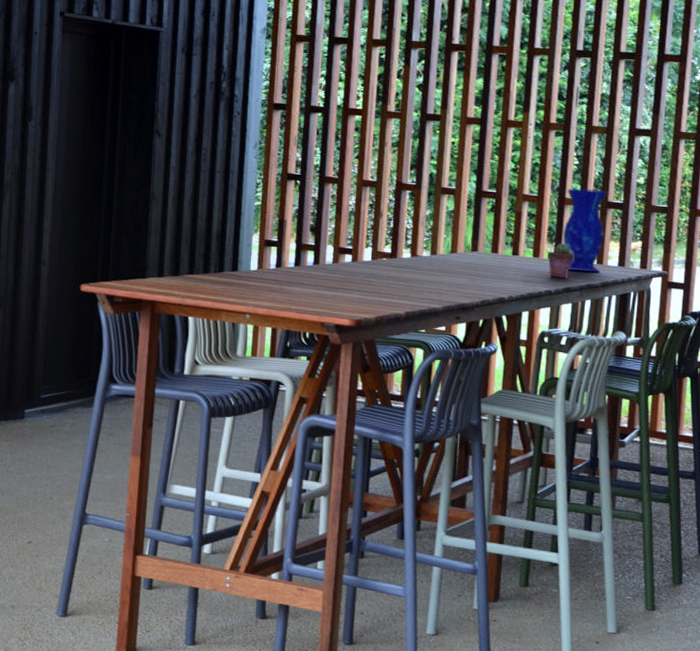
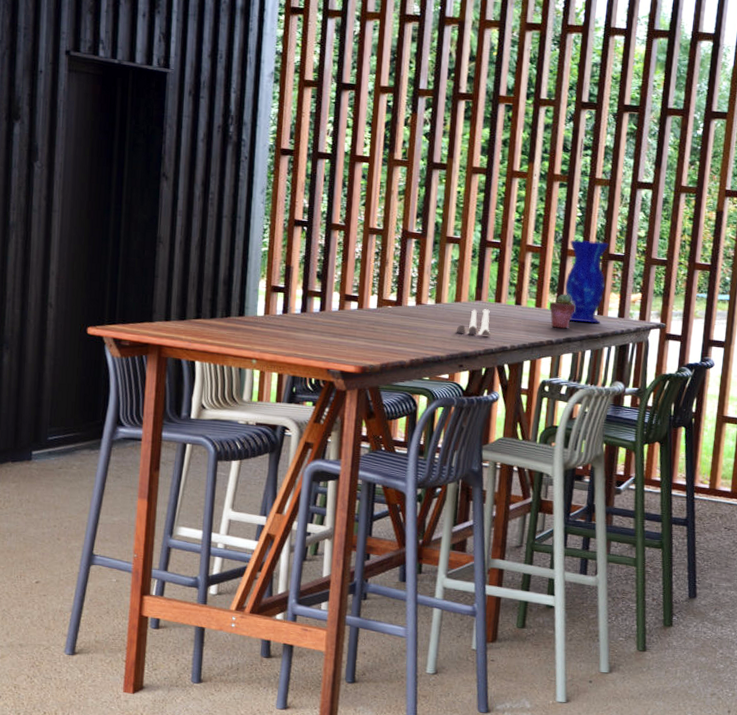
salt and pepper shaker set: none [452,260,488,288] -> present [456,309,491,337]

